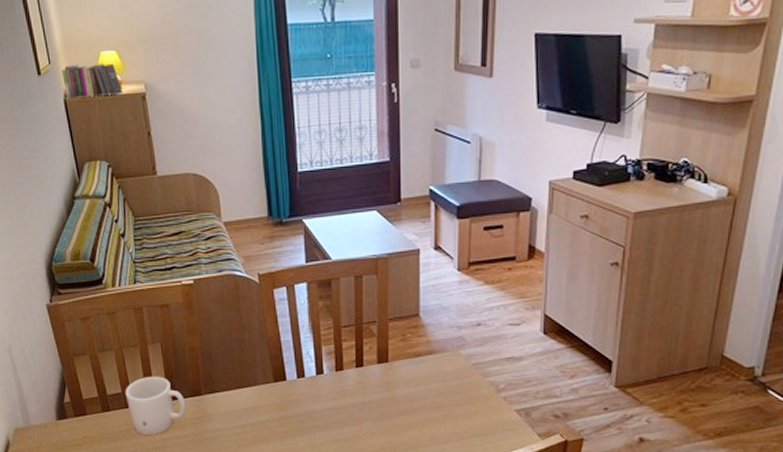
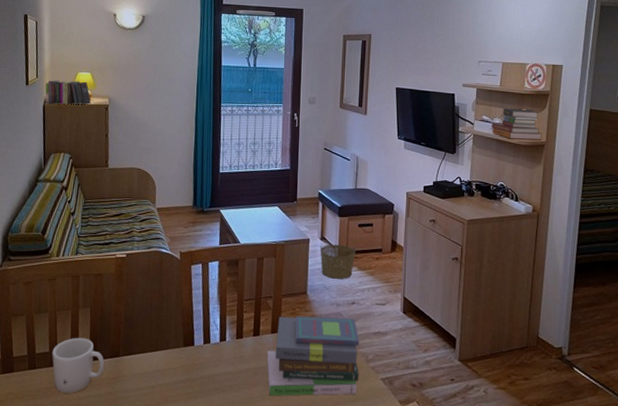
books: none [373,343,488,433] -> present [266,316,360,397]
basket: none [433,254,481,296] -> present [320,244,356,279]
books: none [674,49,750,96] -> present [491,108,542,140]

